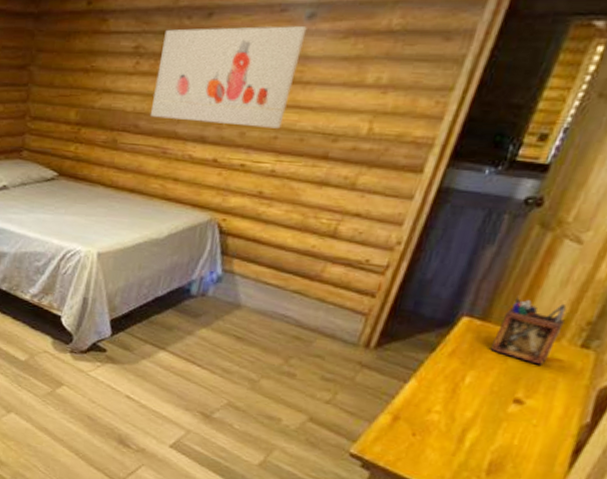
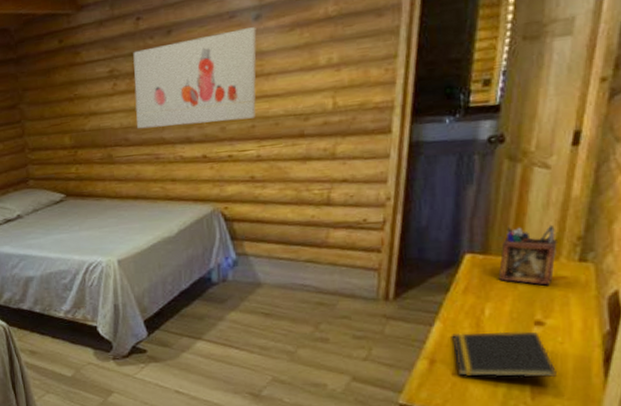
notepad: none [419,394,521,459] -> present [452,331,557,378]

